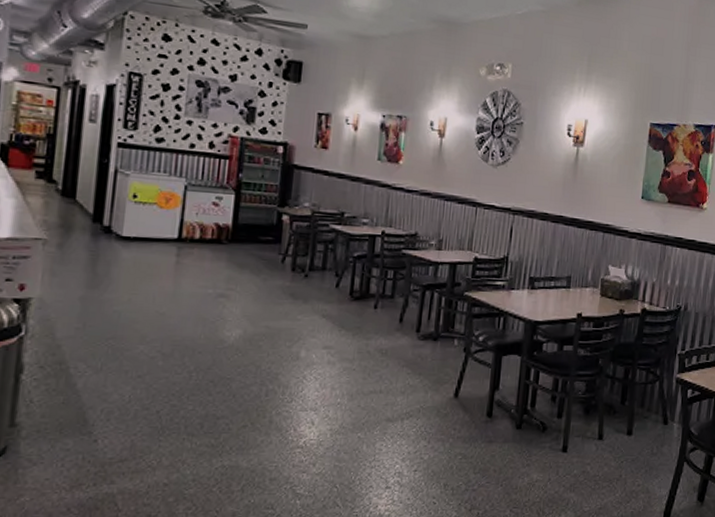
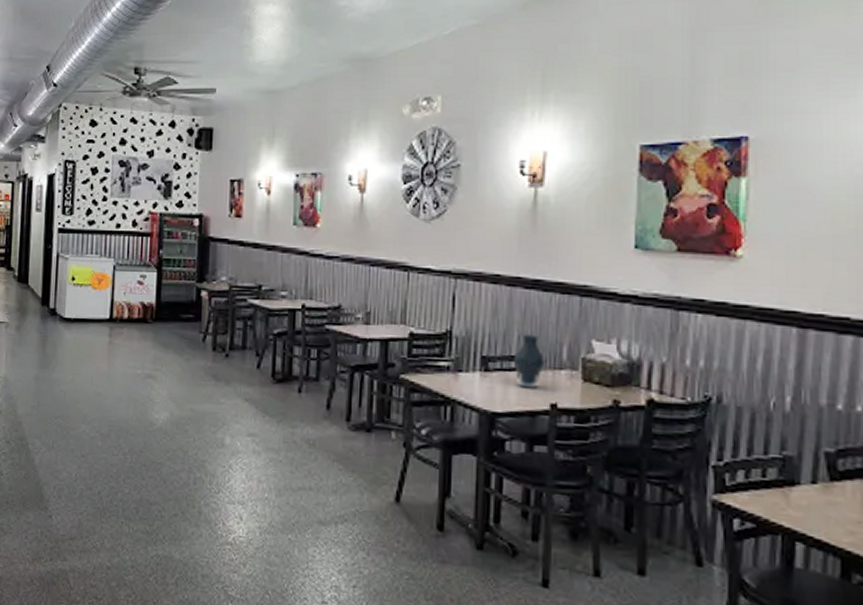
vase: none [553,260,576,302] -> present [513,334,545,389]

